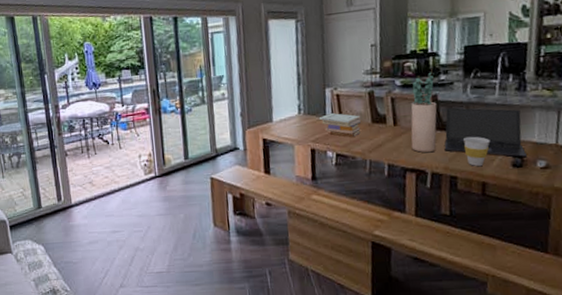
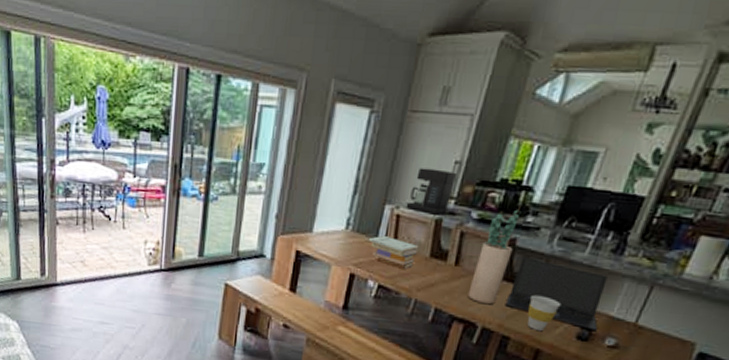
coffee maker: none [341,53,376,89] -> present [406,167,458,215]

